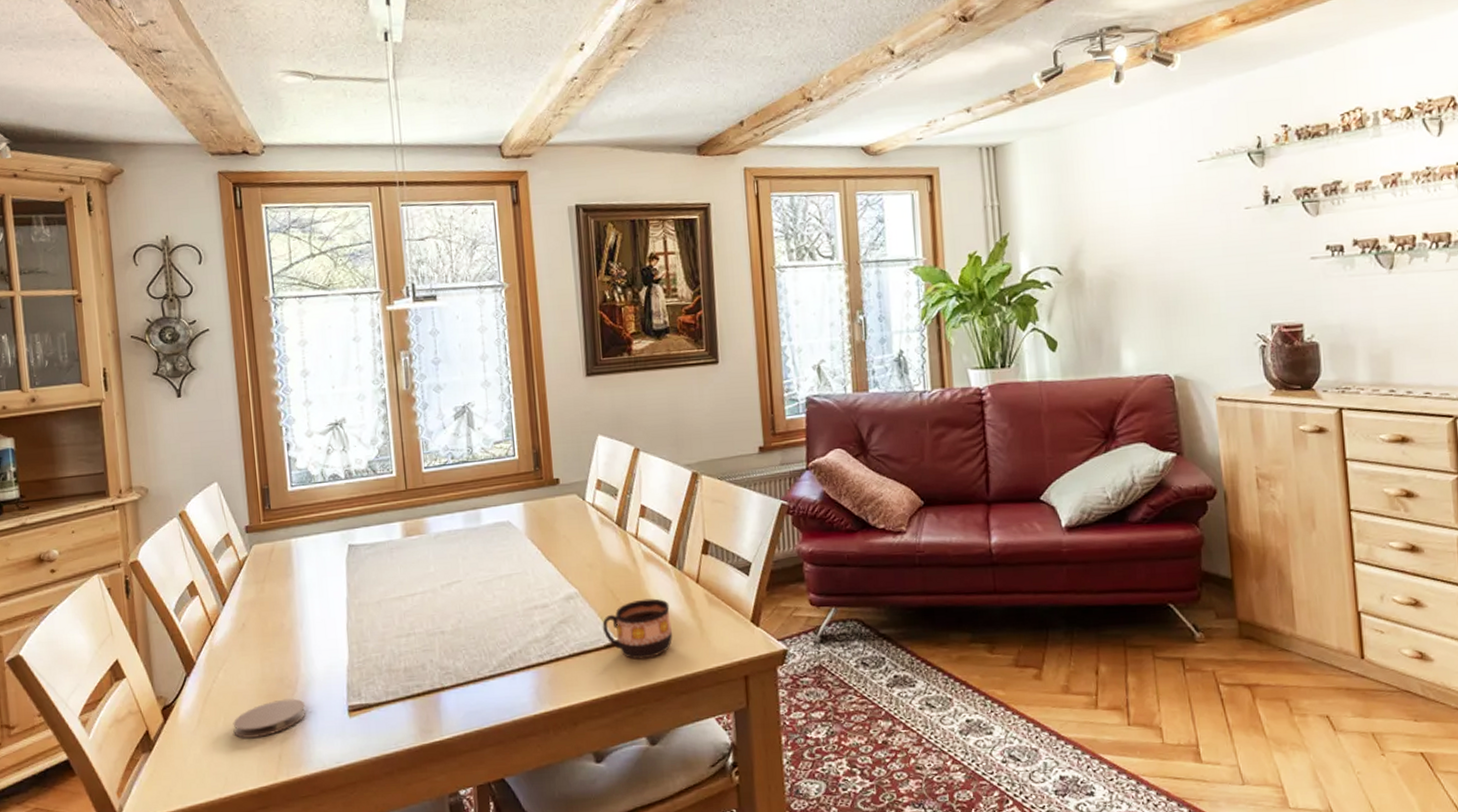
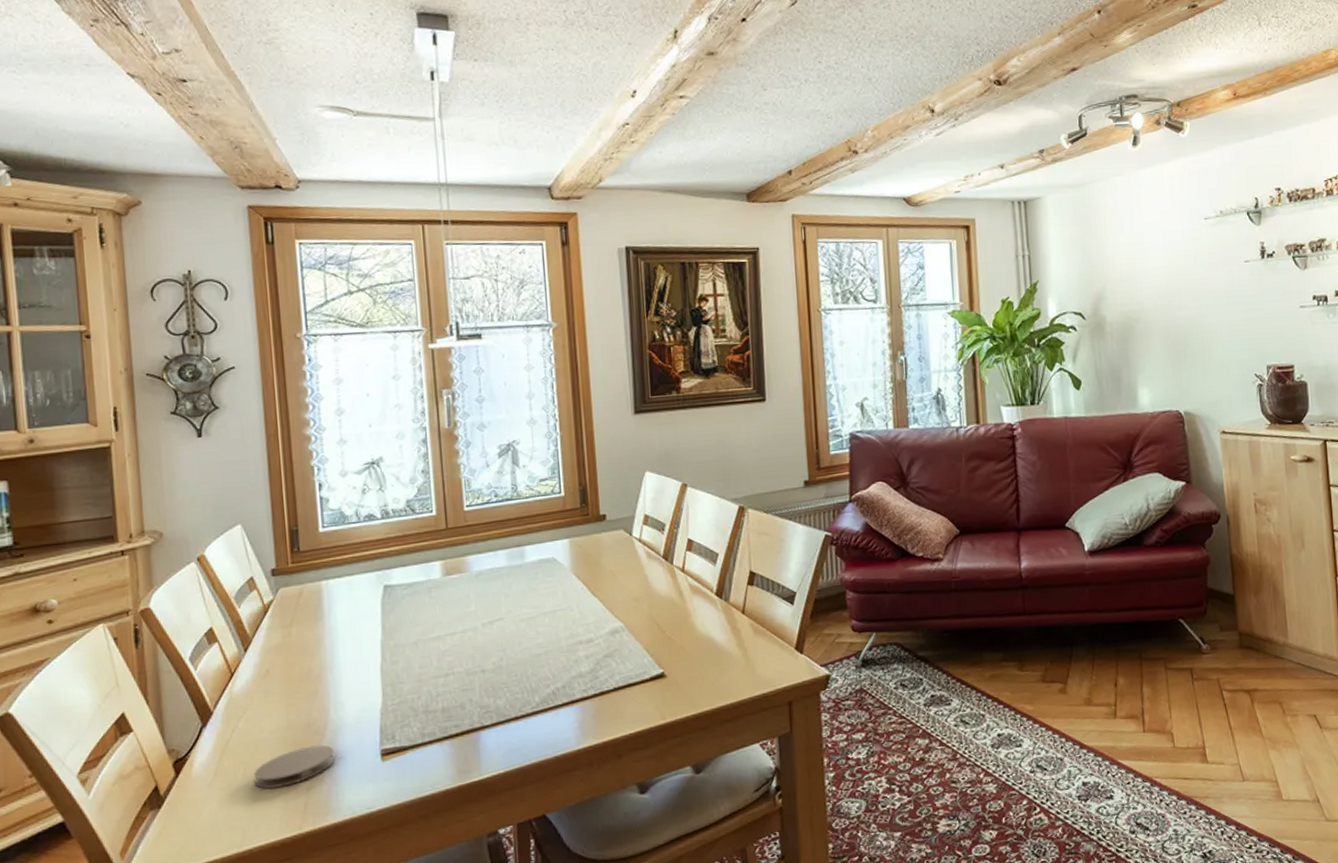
cup: present [602,598,673,659] -> none [648,629,719,690]

